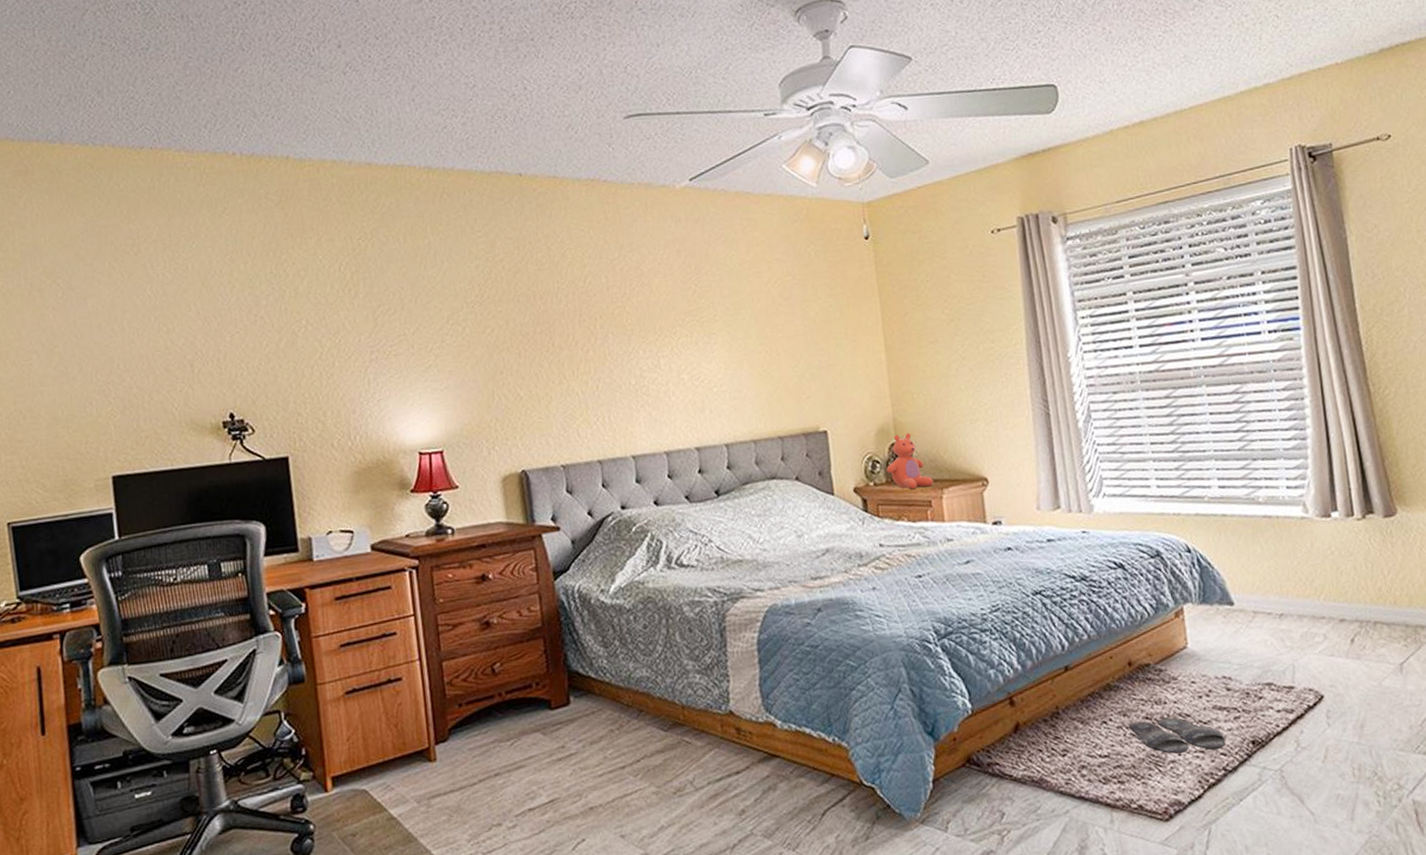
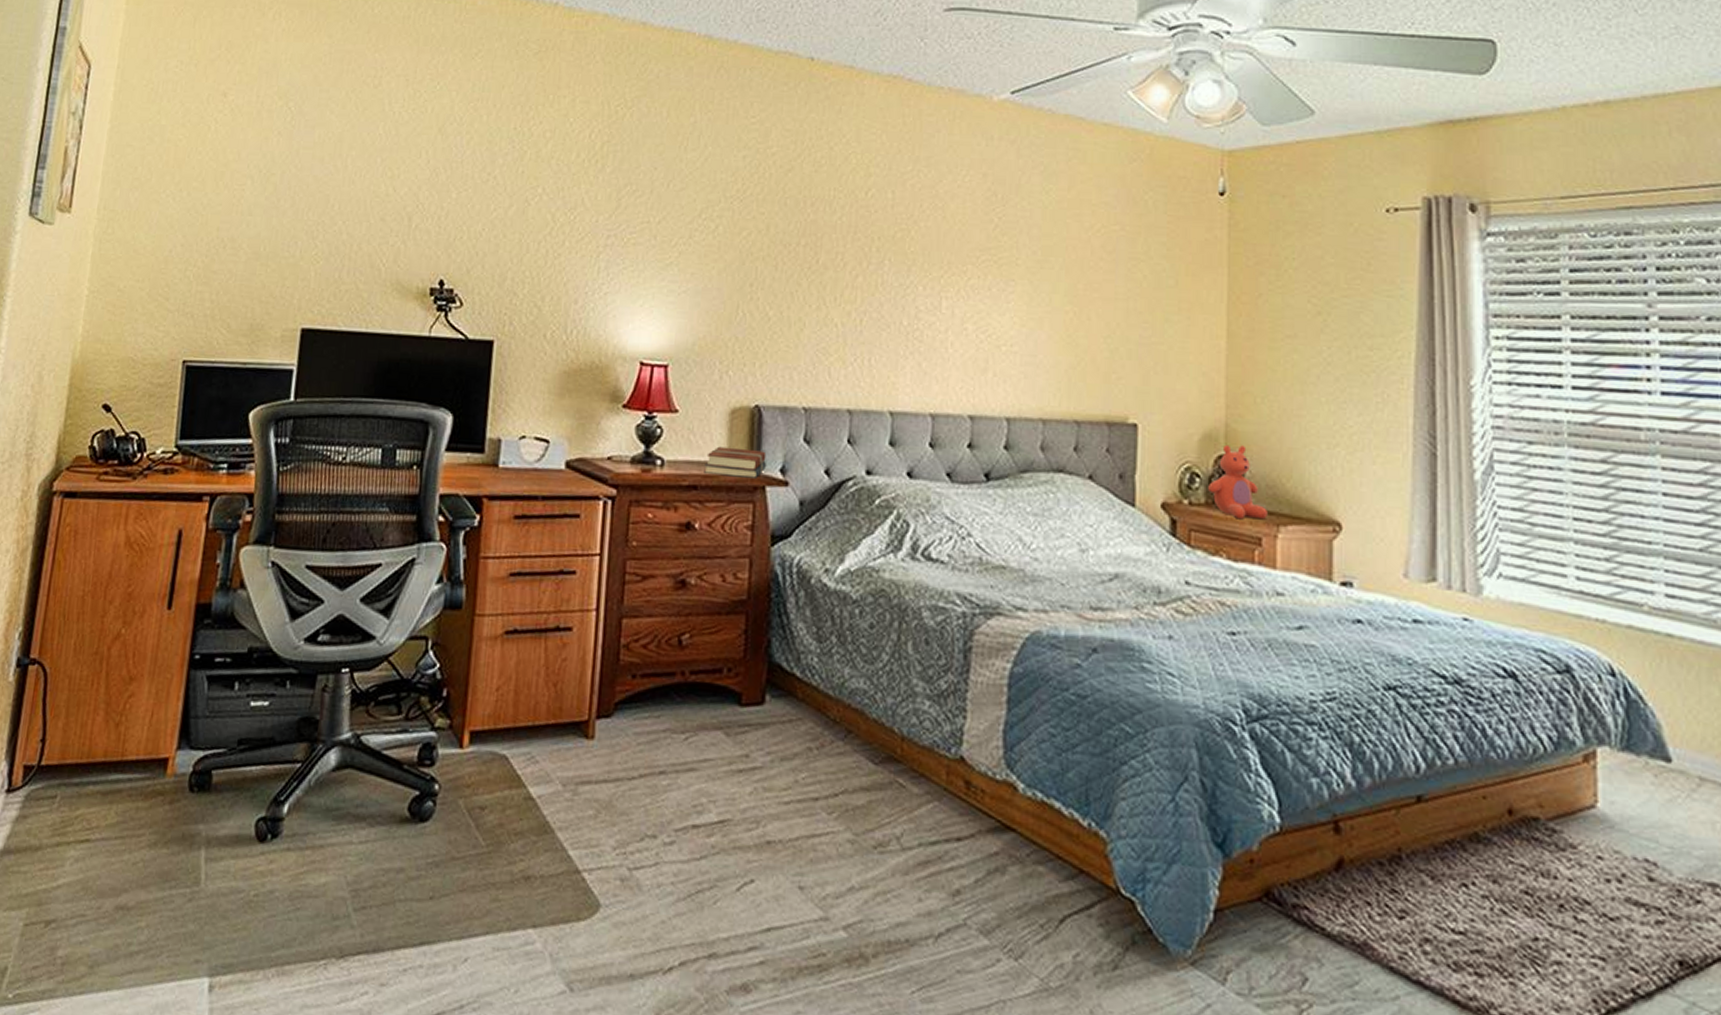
books: none [488,506,539,534] -> present [704,446,767,480]
slippers: present [1128,717,1226,754] -> none [1498,894,1639,961]

